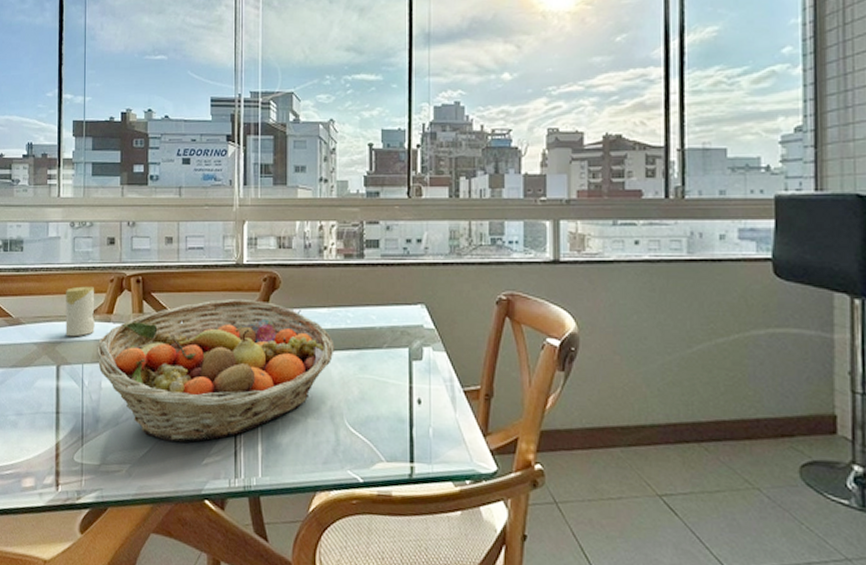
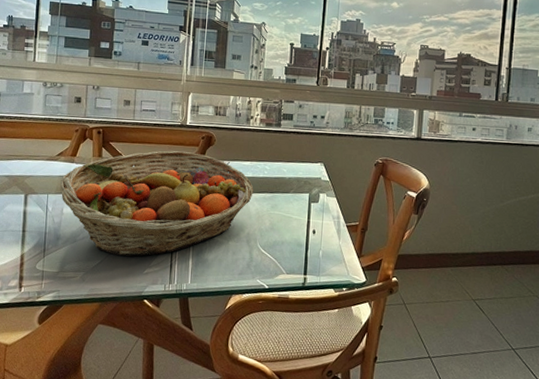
candle: present [65,286,95,337] -> none [34,133,62,173]

